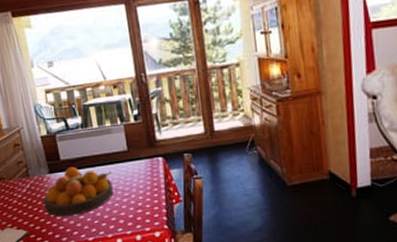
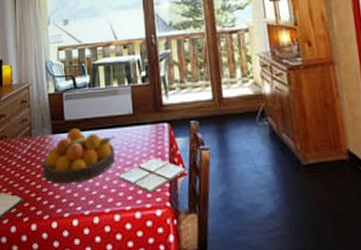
drink coaster: none [118,188,181,219] -> present [118,157,186,194]

